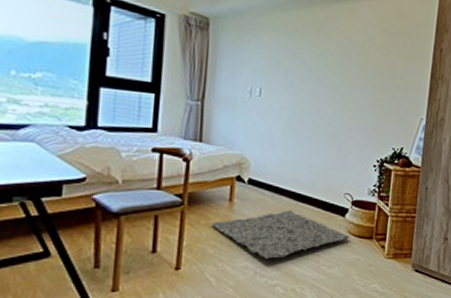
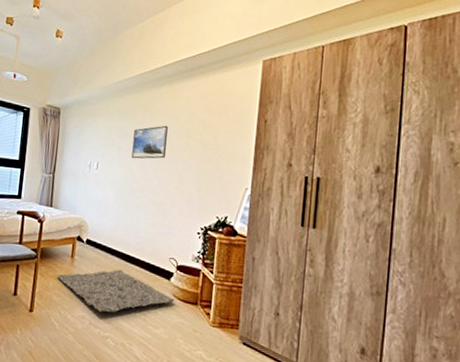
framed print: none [302,48,343,86] -> present [131,125,168,159]

